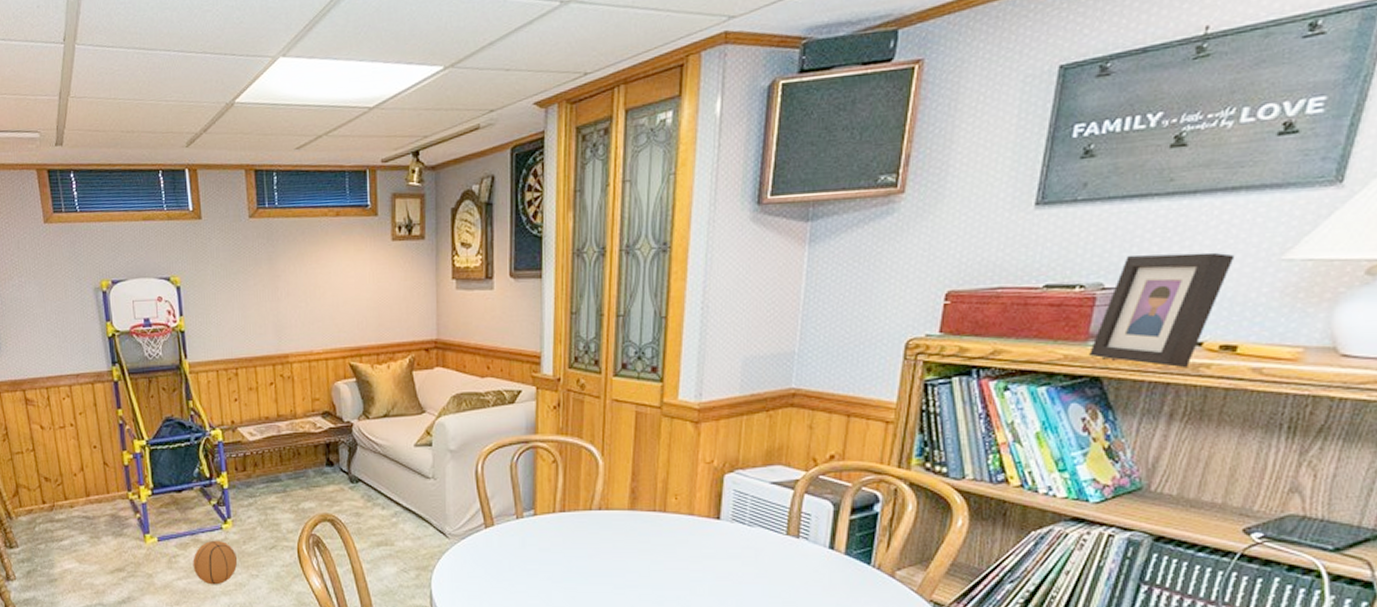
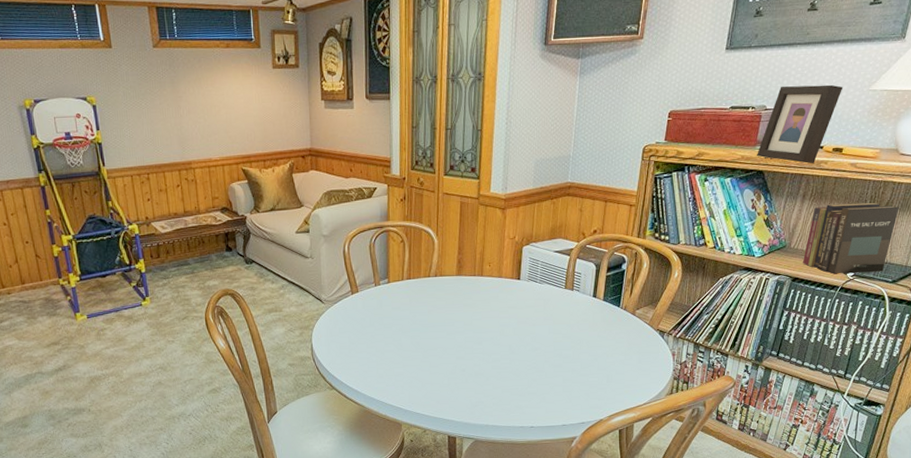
basketball: present [193,540,238,585] -> none [118,314,156,351]
books: none [1172,427,1342,534] -> present [803,202,899,274]

